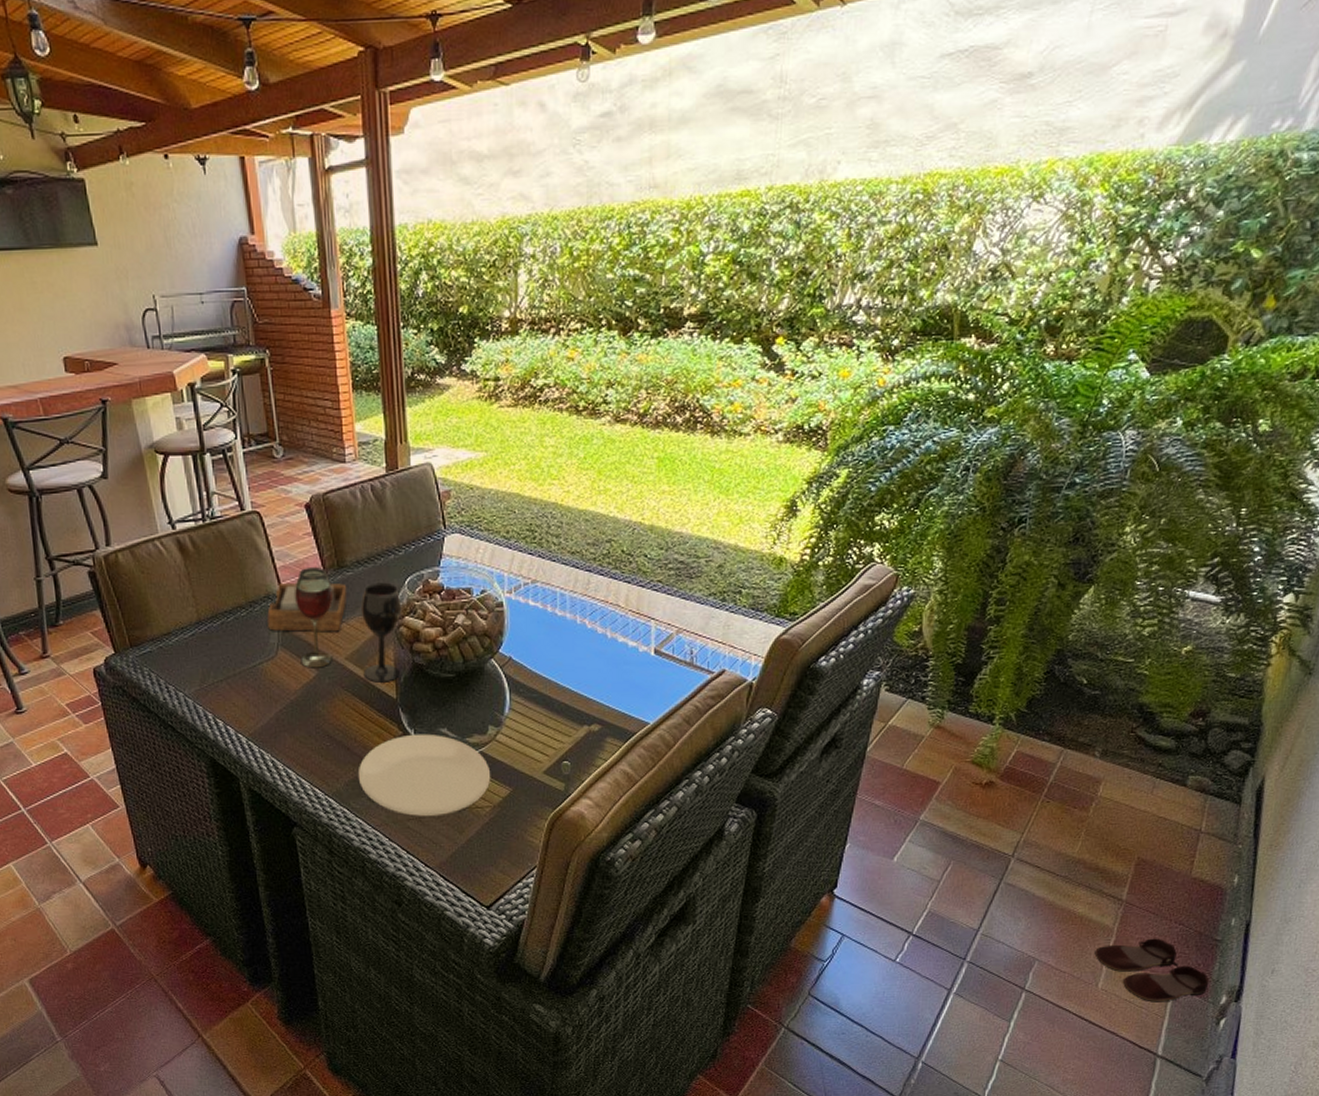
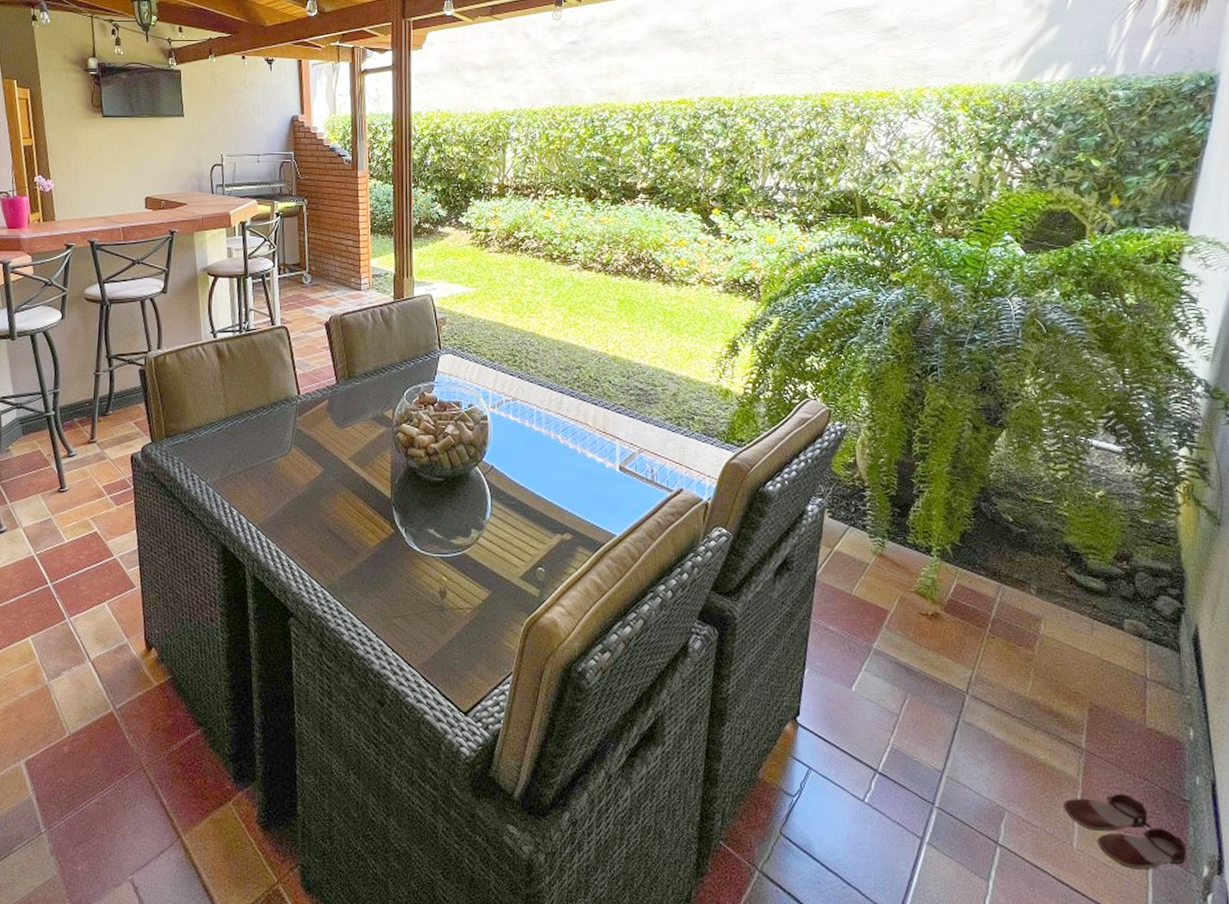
napkin holder: present [267,582,348,632] -> none [285,388,355,434]
wineglass: present [294,567,334,668] -> none [309,376,343,466]
plate: present [357,733,491,817] -> none [352,533,473,616]
wine glass: present [361,582,402,683] -> none [363,392,400,483]

